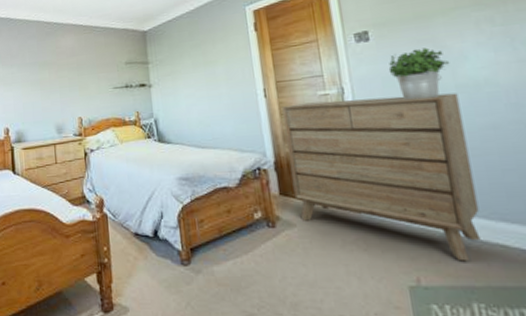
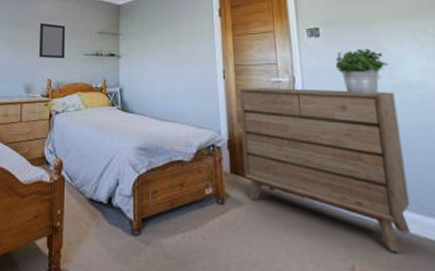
home mirror: none [63,59,94,97] -> present [38,22,66,59]

